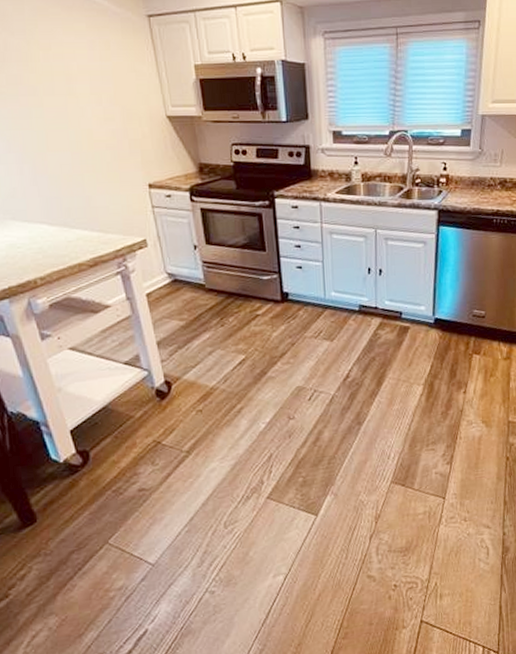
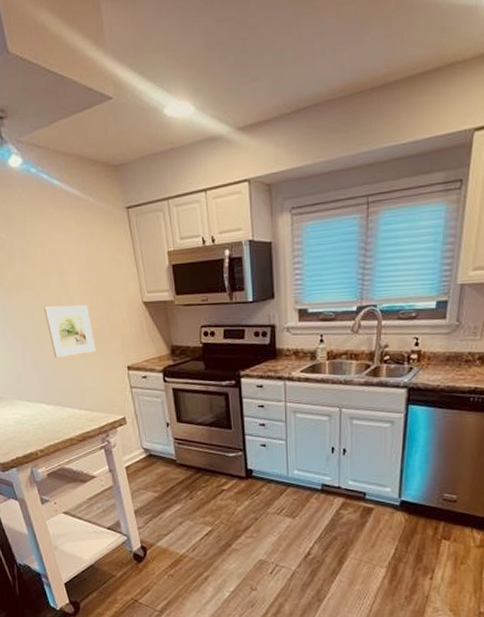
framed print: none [46,115,111,173] -> present [43,305,96,358]

